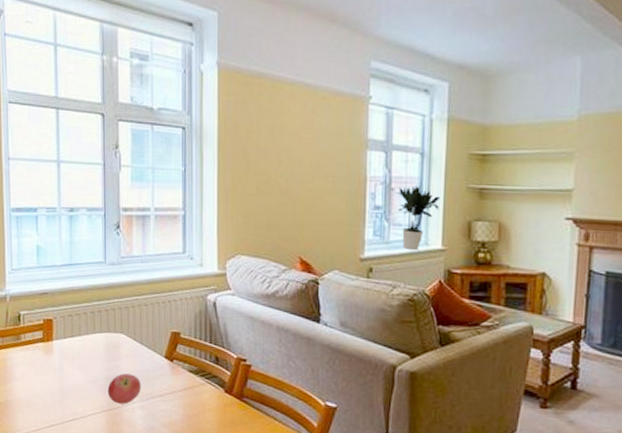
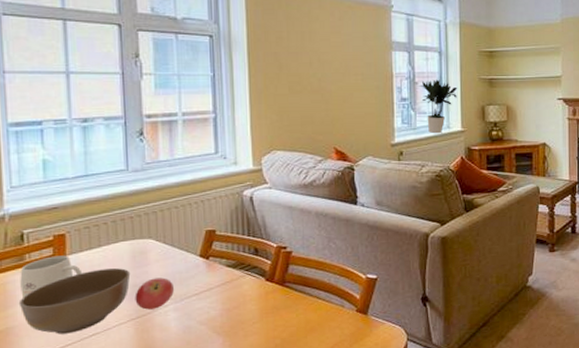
bowl: none [15,357,105,415] -> present [18,268,131,334]
mug: none [17,339,66,375] -> present [20,255,83,298]

